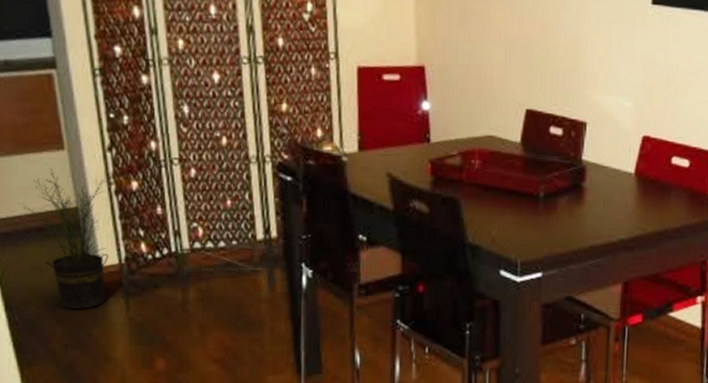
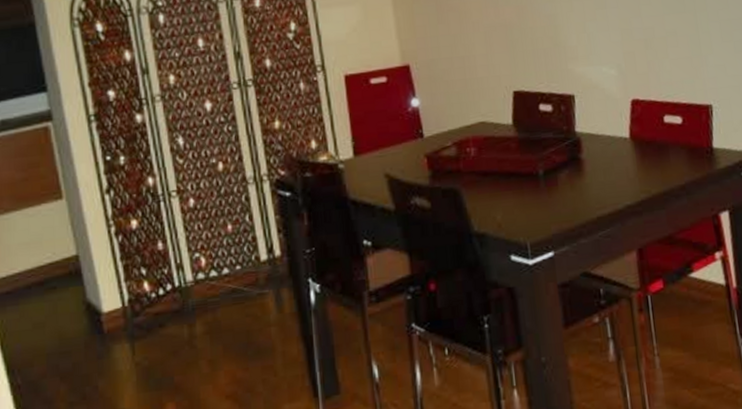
potted plant: present [16,169,113,309] -> none [16,213,112,363]

